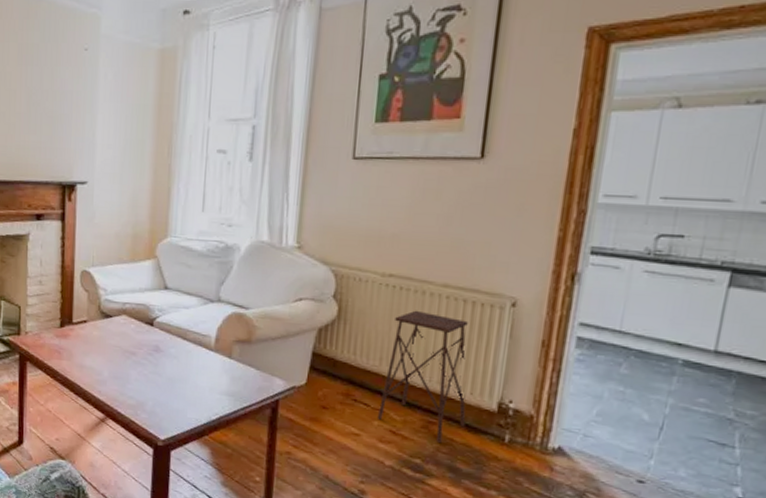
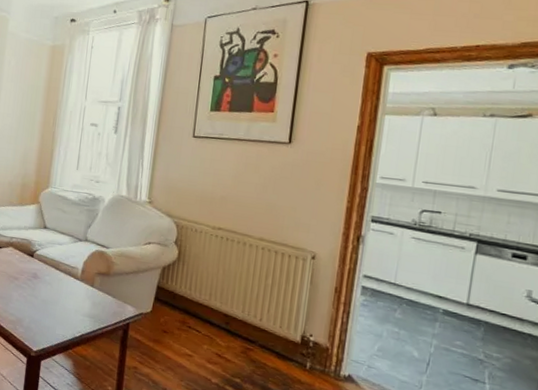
side table: present [378,310,468,444] -> none [207,257,278,367]

